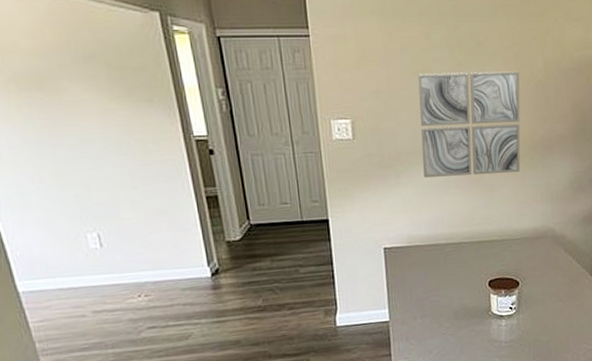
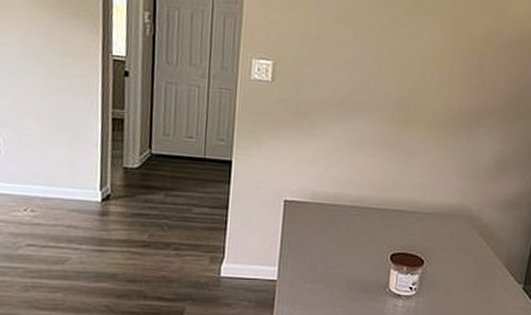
wall art: present [417,71,521,178] -> none [338,24,457,142]

